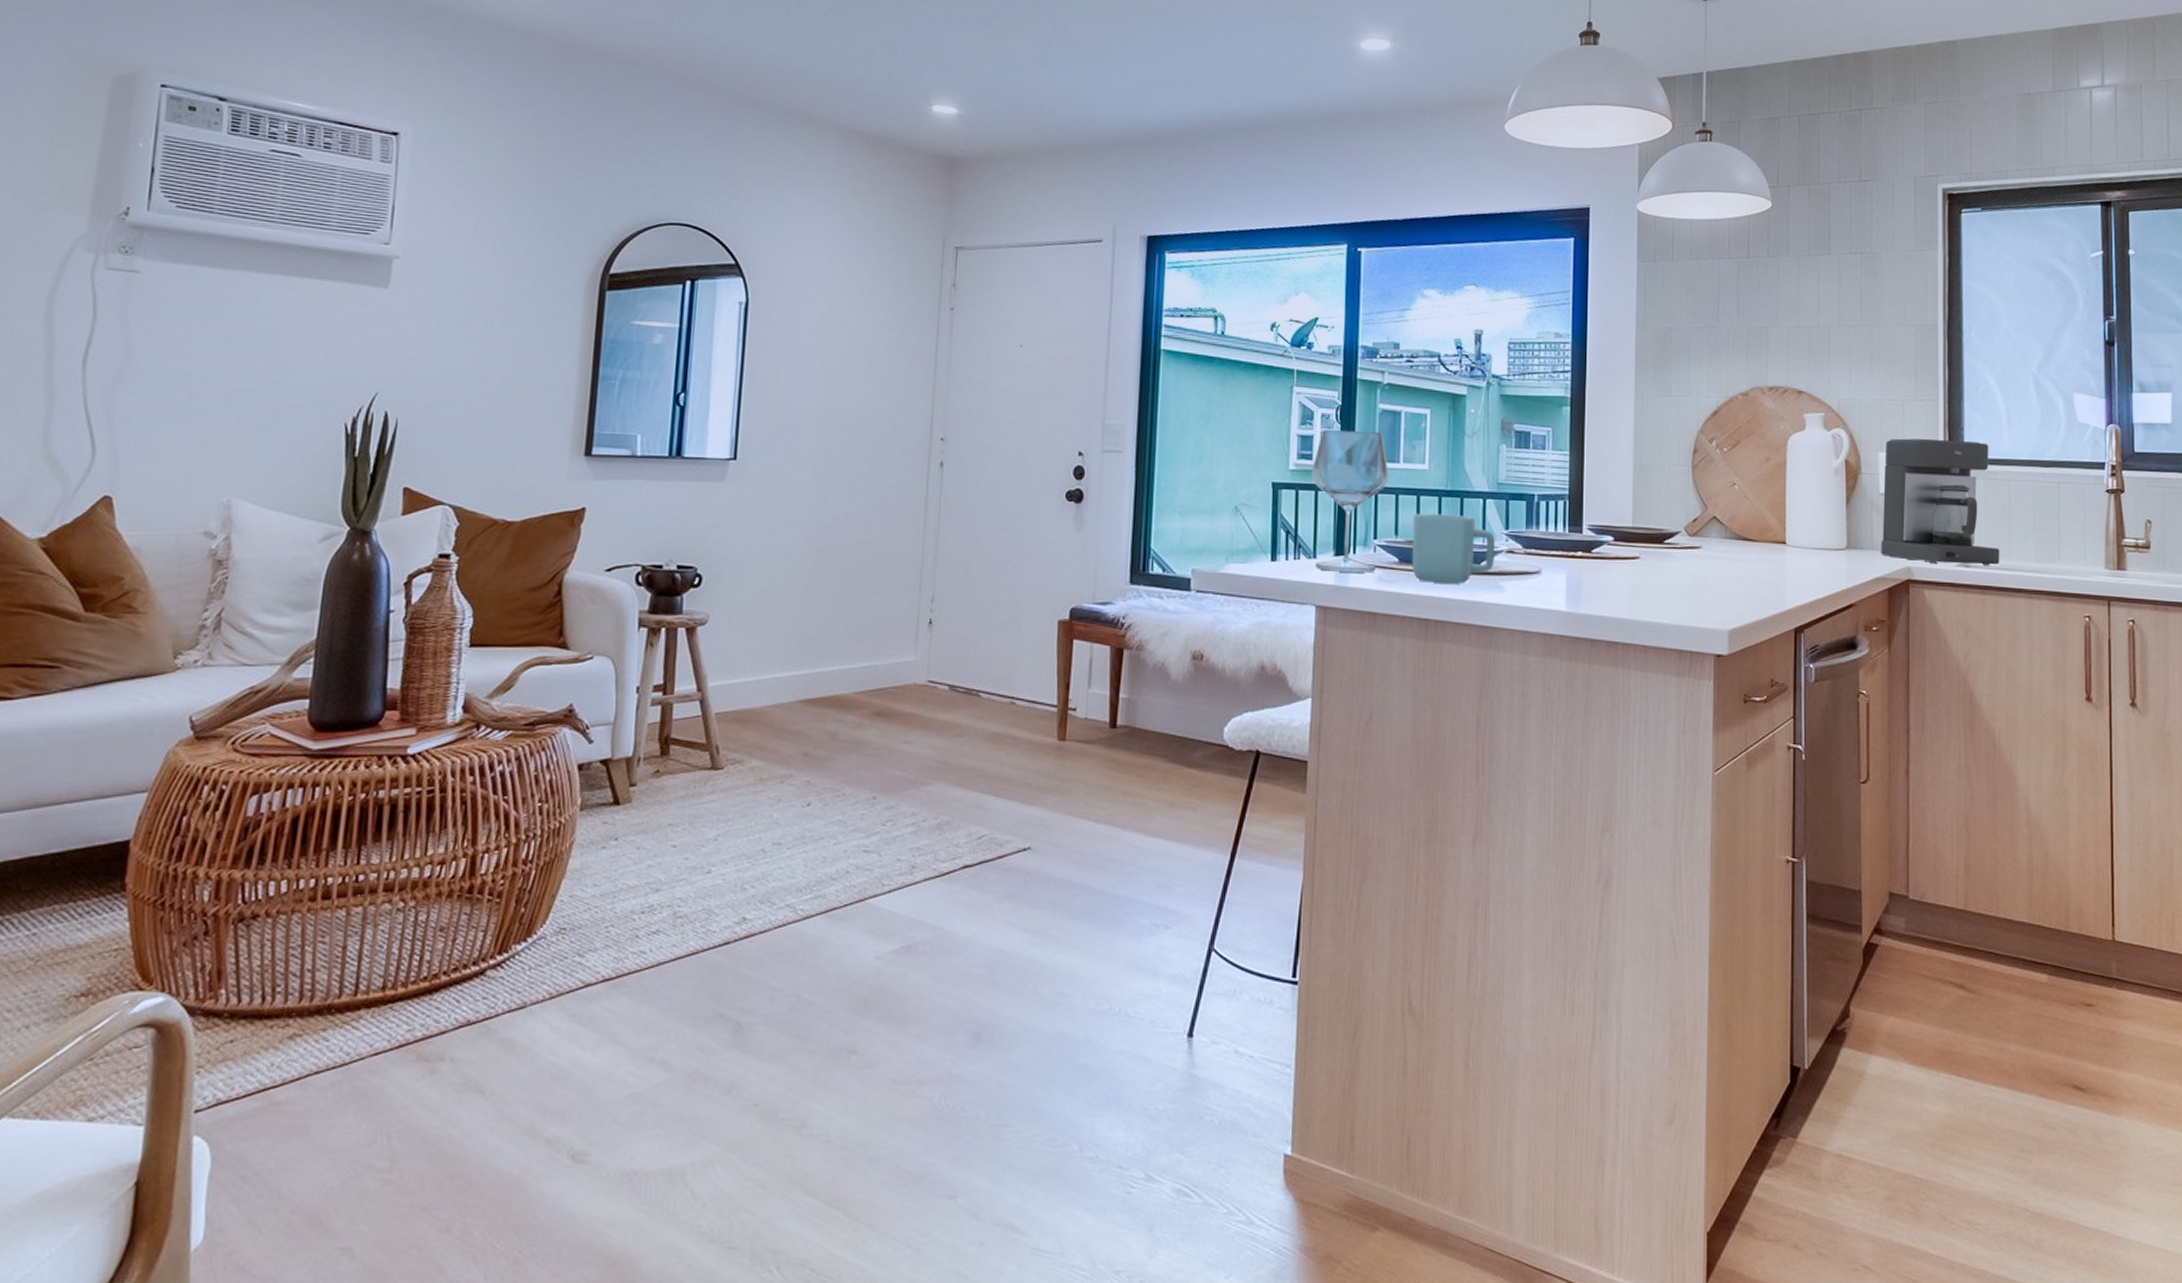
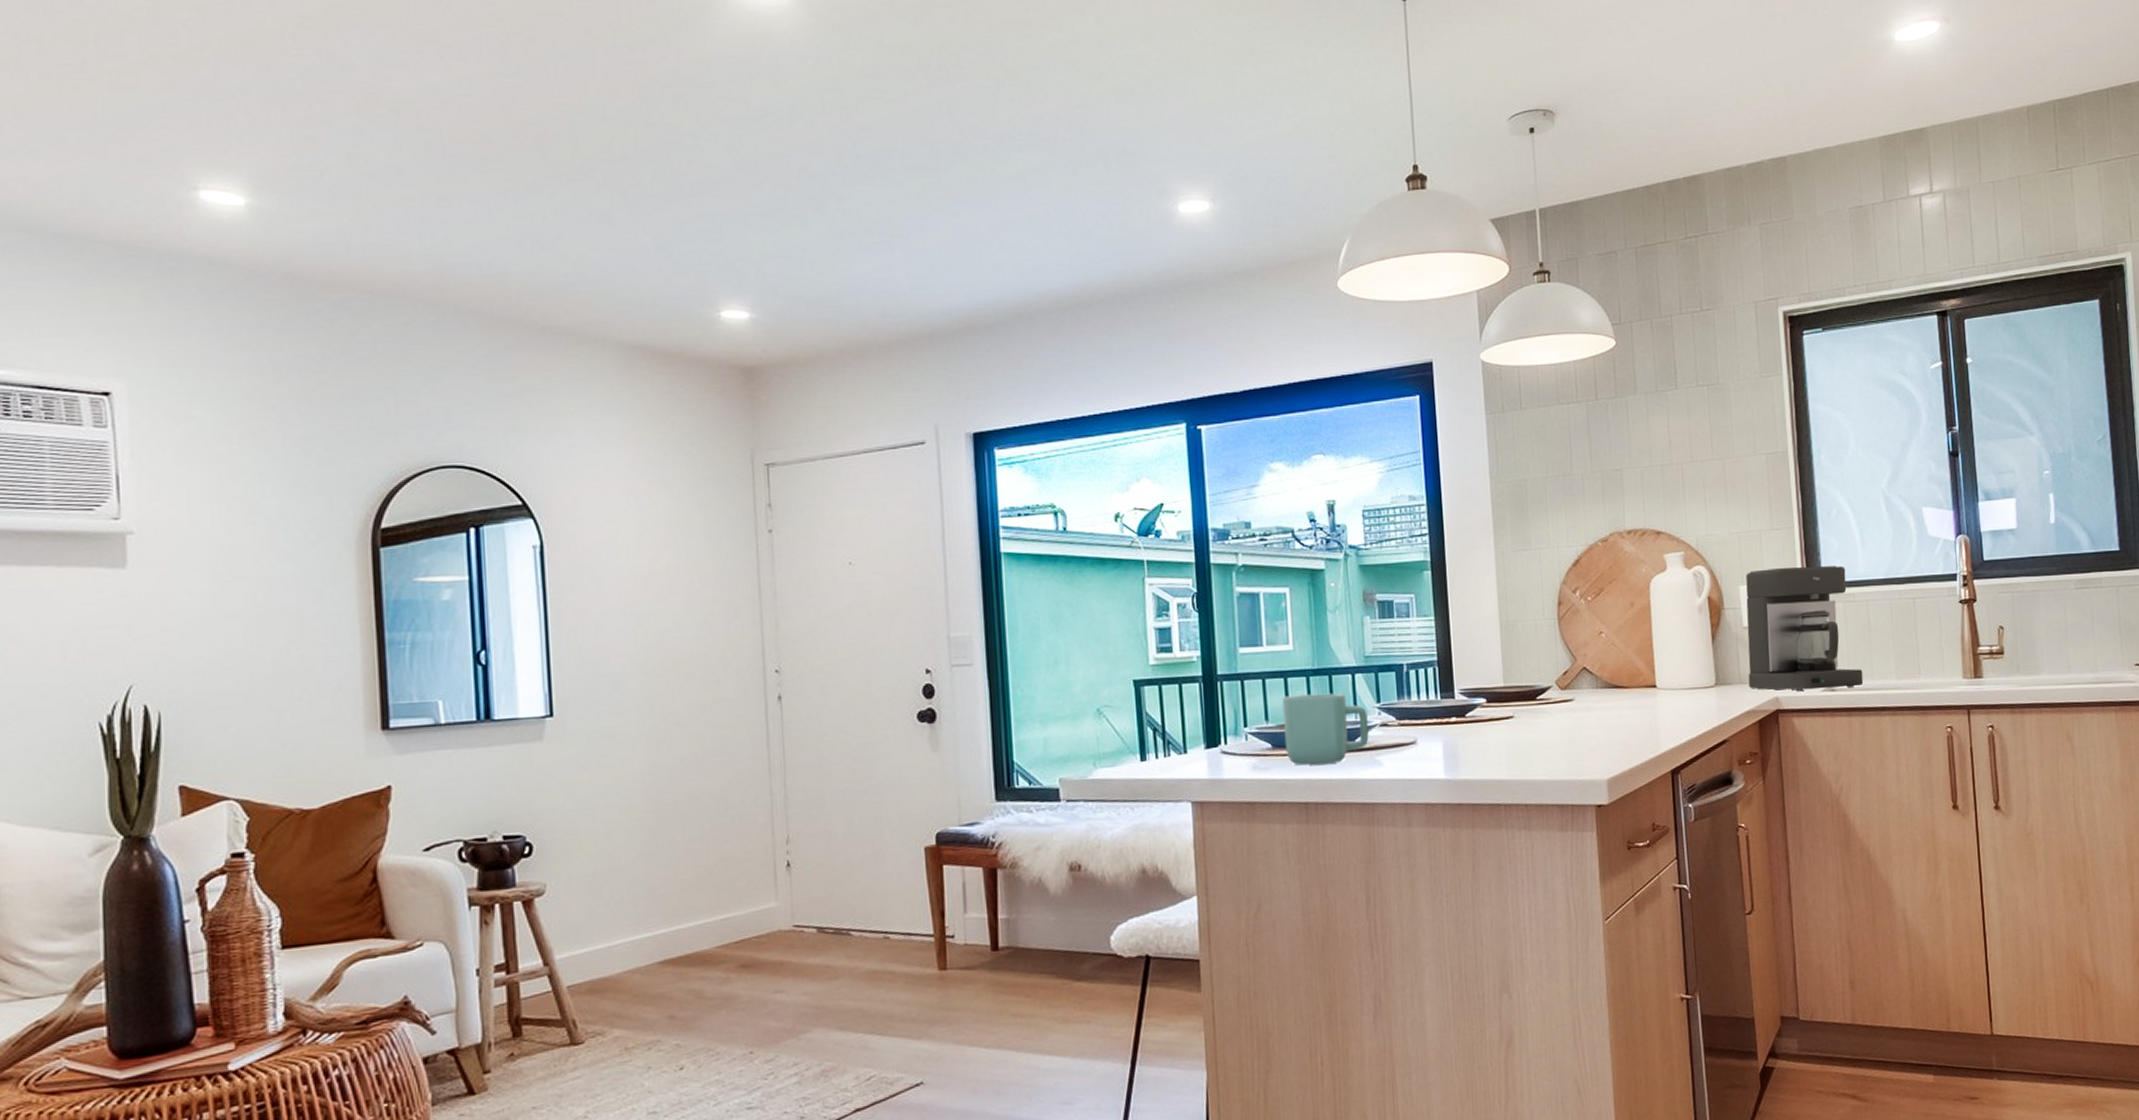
wine glass: present [1312,430,1390,573] -> none [1173,617,1254,765]

